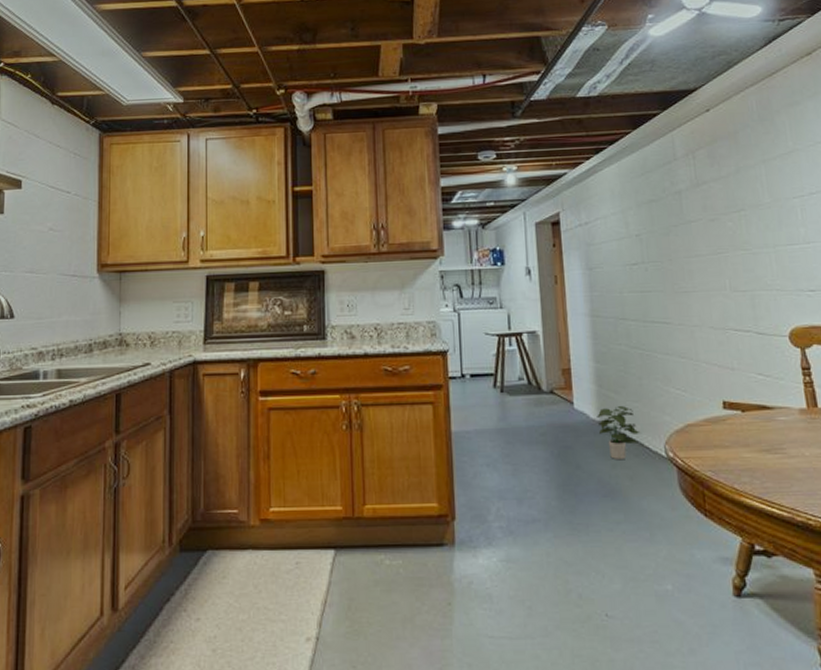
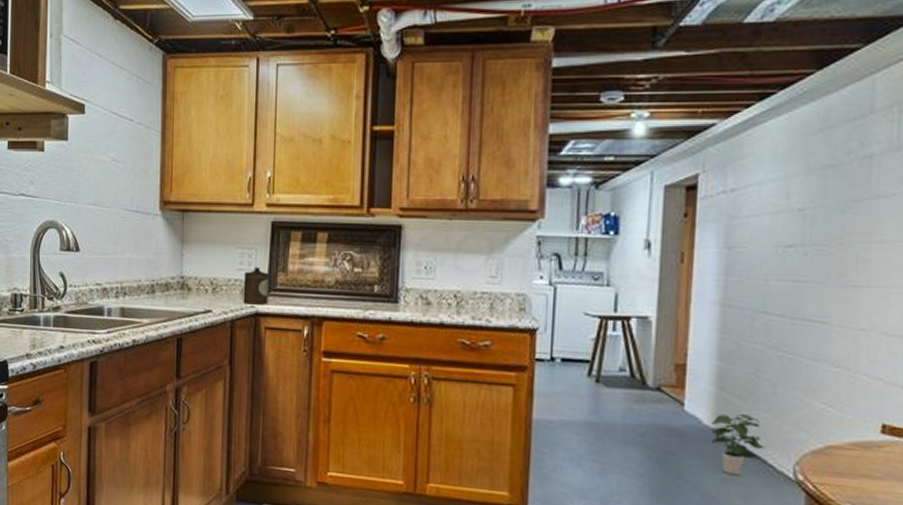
canister: none [181,318,205,354] -> present [243,267,269,305]

